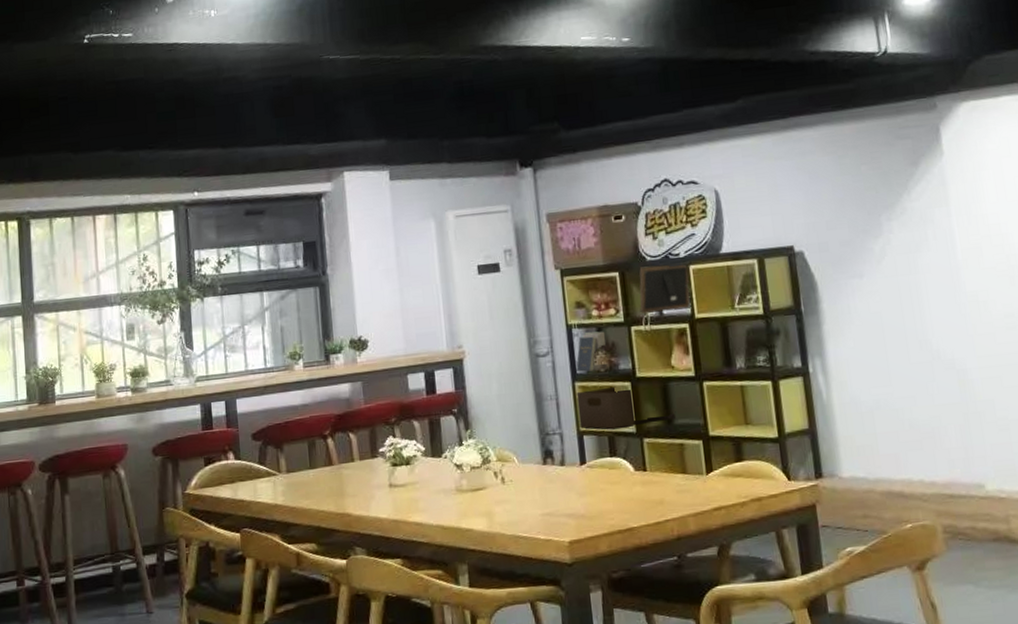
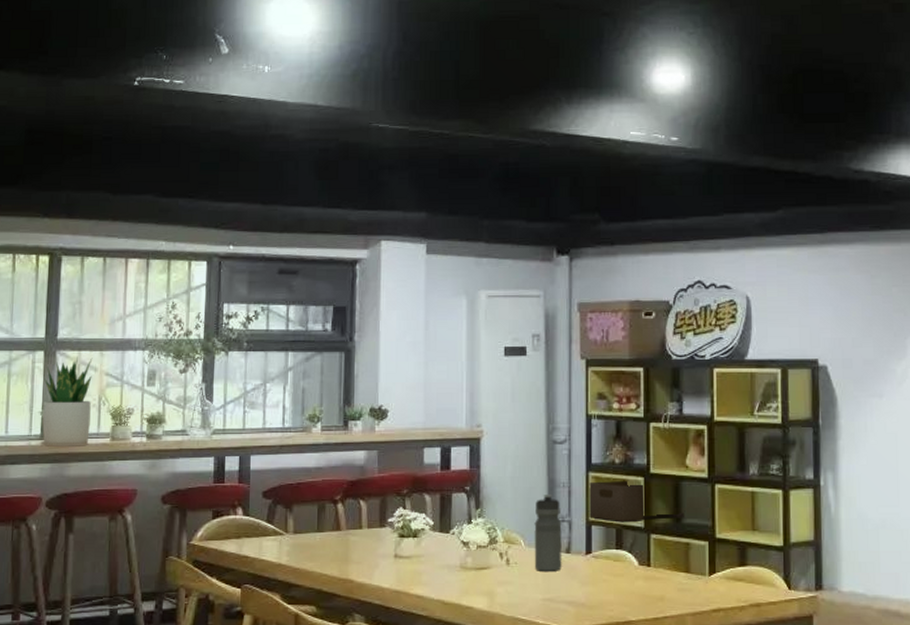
planter: none [25,317,75,412] -> present [42,356,93,448]
water bottle: none [524,408,558,487] -> present [534,493,562,571]
books: present [576,331,608,373] -> none [592,424,624,464]
picture frame: present [639,263,690,314] -> none [660,365,714,411]

